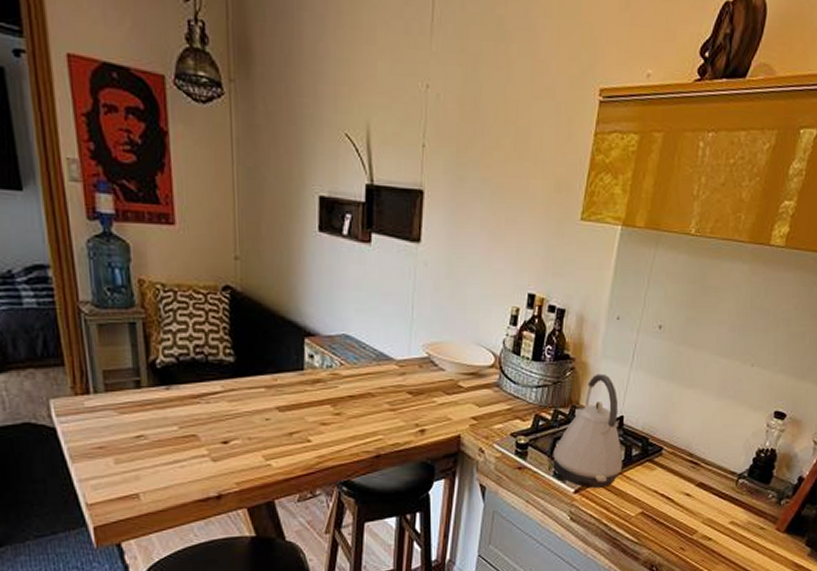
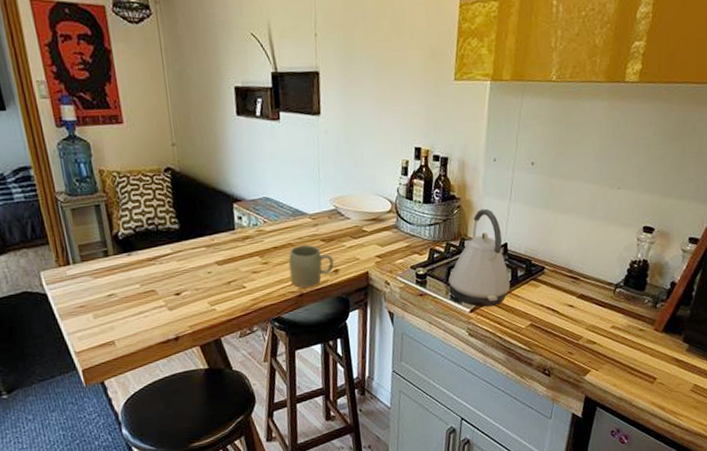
mug: none [366,397,420,448] -> present [288,245,334,288]

